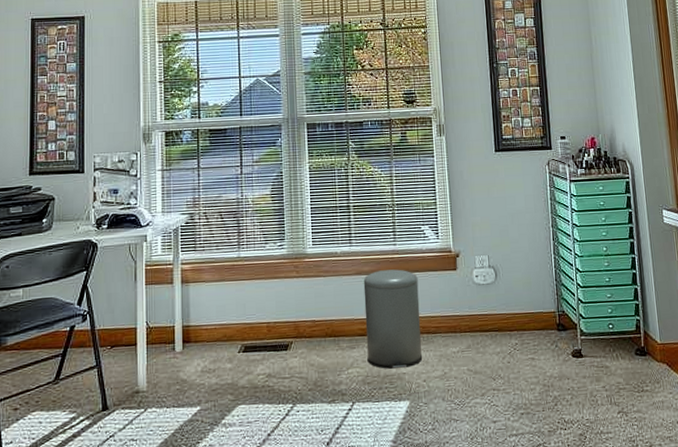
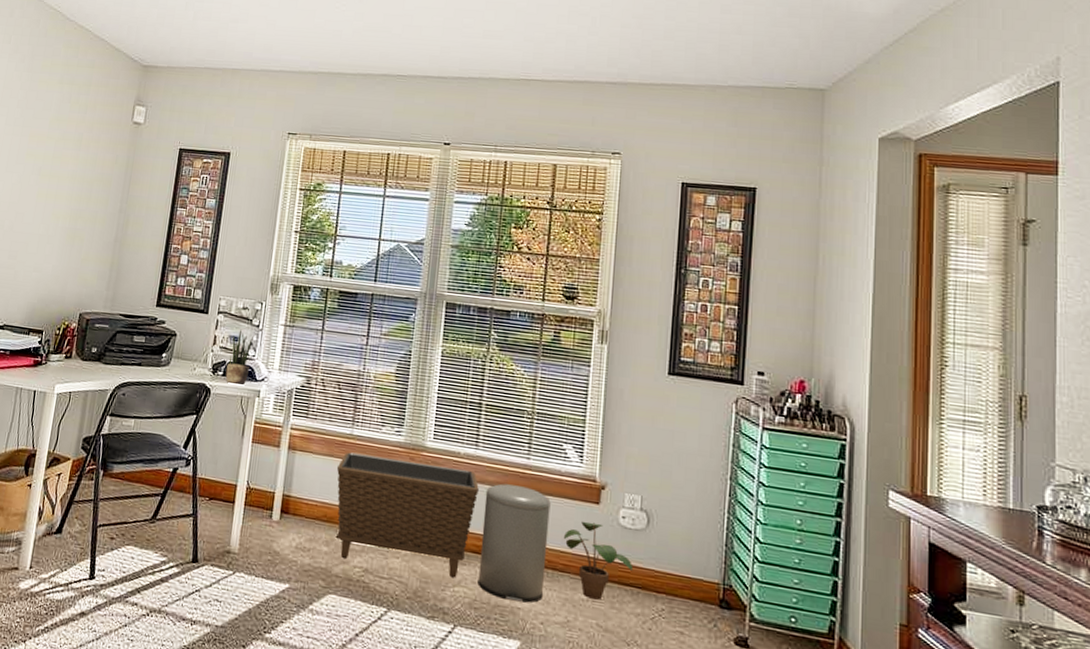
potted plant: none [110,182,134,235] -> present [225,330,255,386]
storage basket: none [229,266,357,371] -> present [336,452,479,578]
potted plant: none [432,286,490,350] -> present [564,520,634,600]

